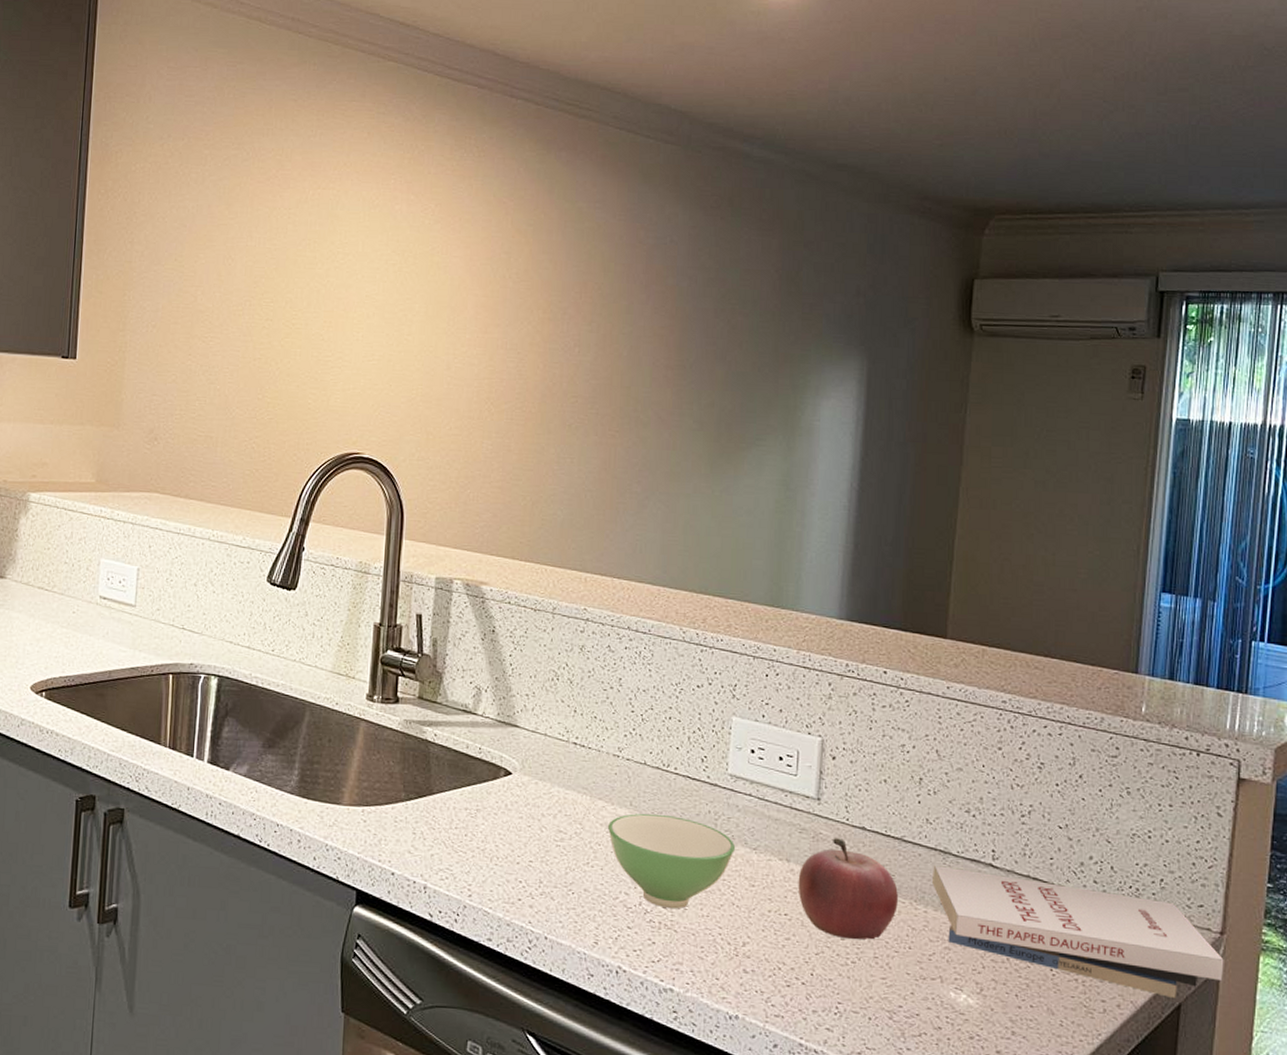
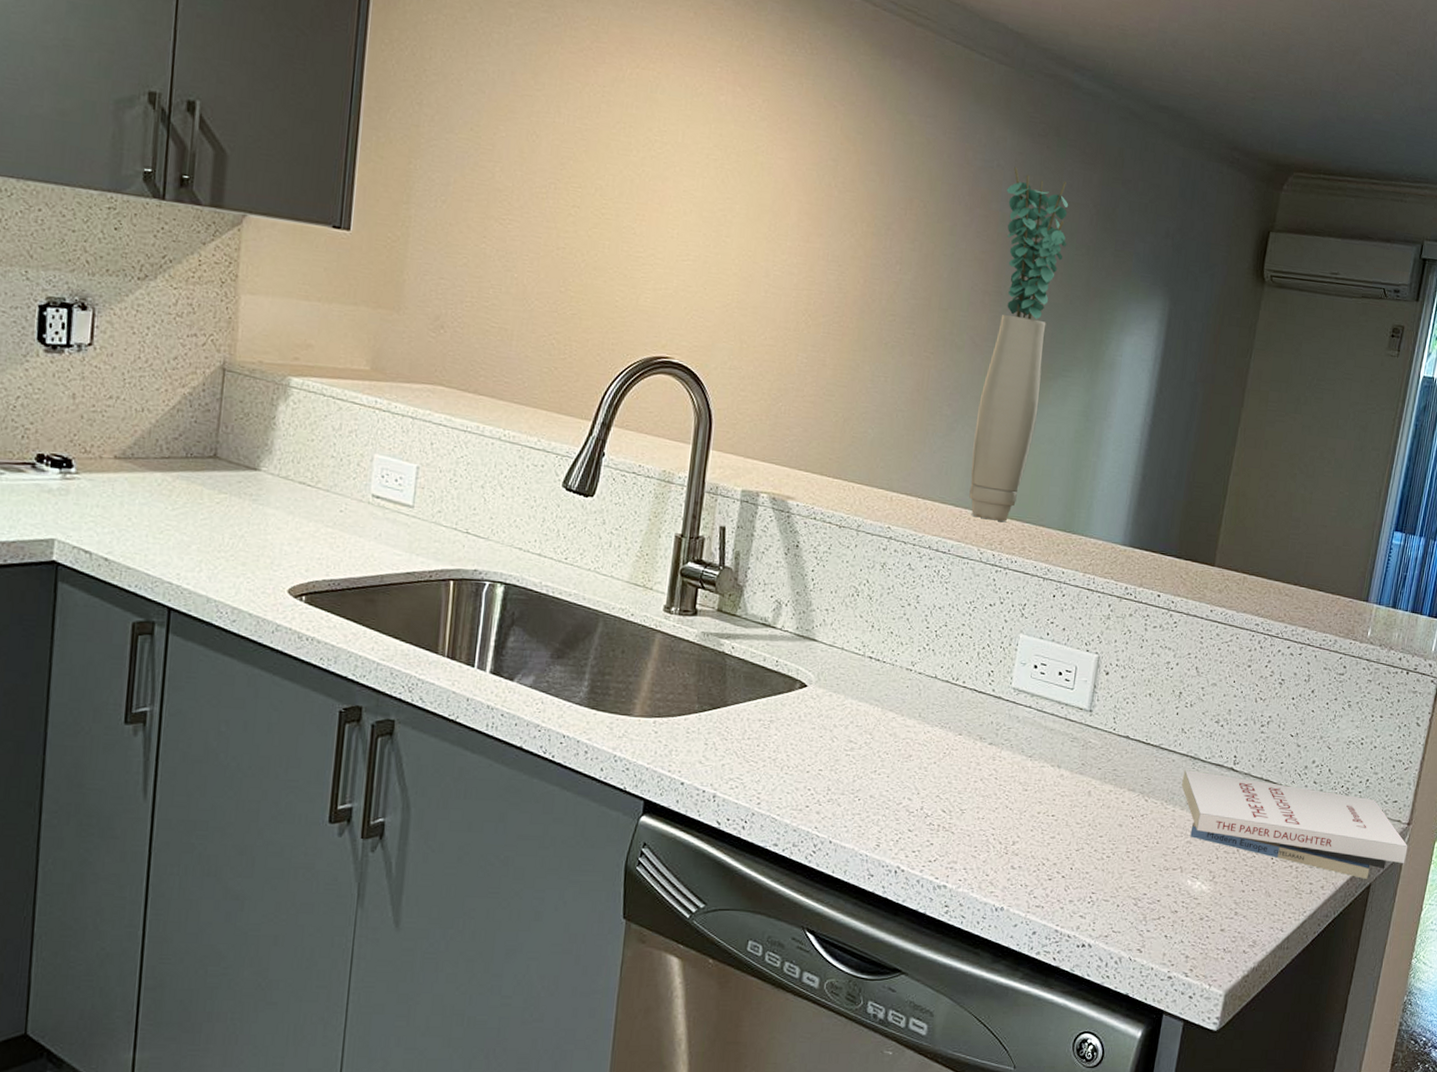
bowl: present [608,813,736,909] -> none [896,724,1014,813]
vase: none [666,241,750,598] -> present [969,167,1069,521]
fruit: present [798,838,898,940] -> none [1065,746,1152,837]

